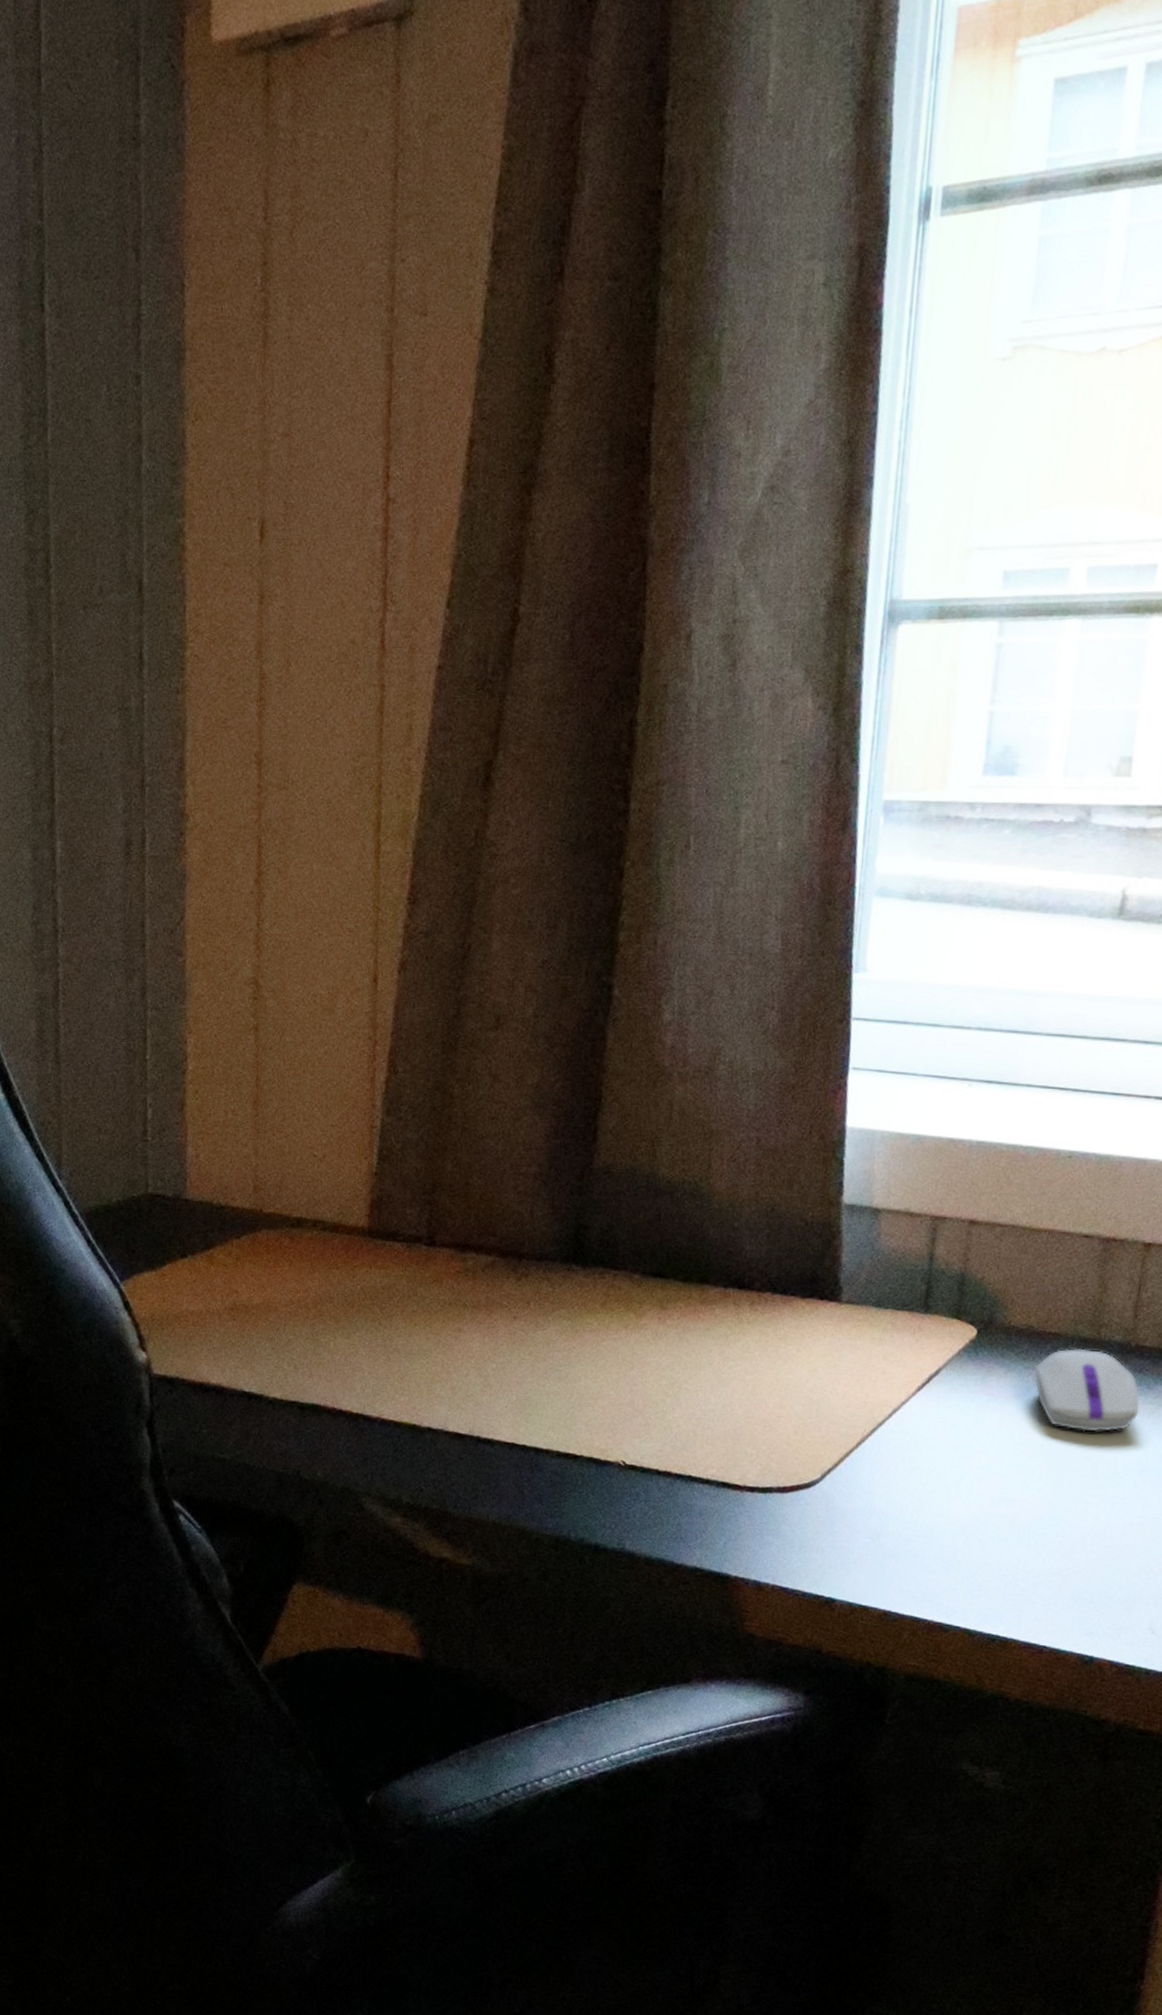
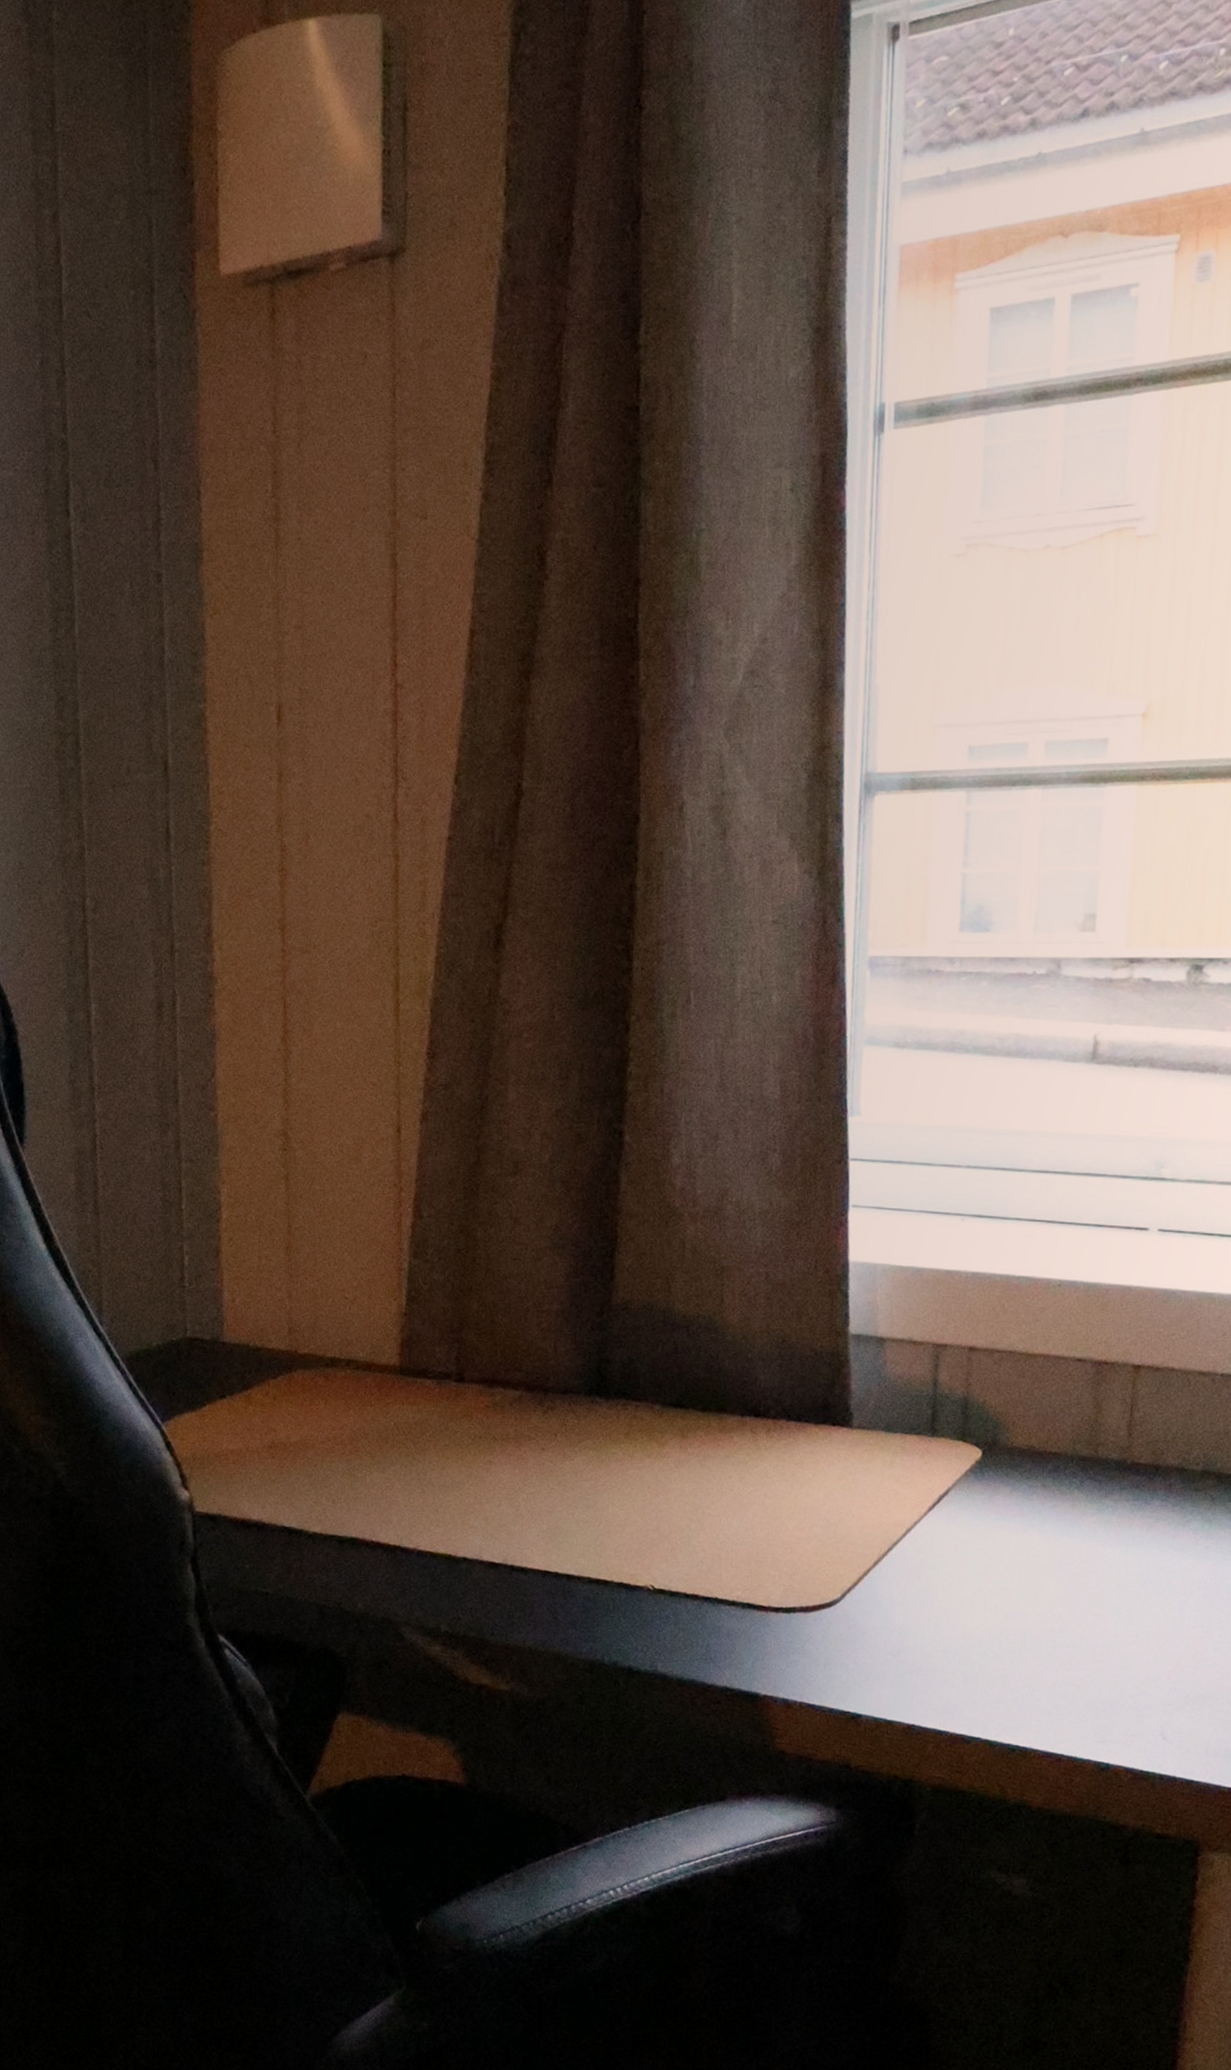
computer mouse: present [1034,1348,1140,1432] -> none [1038,1467,1139,1547]

